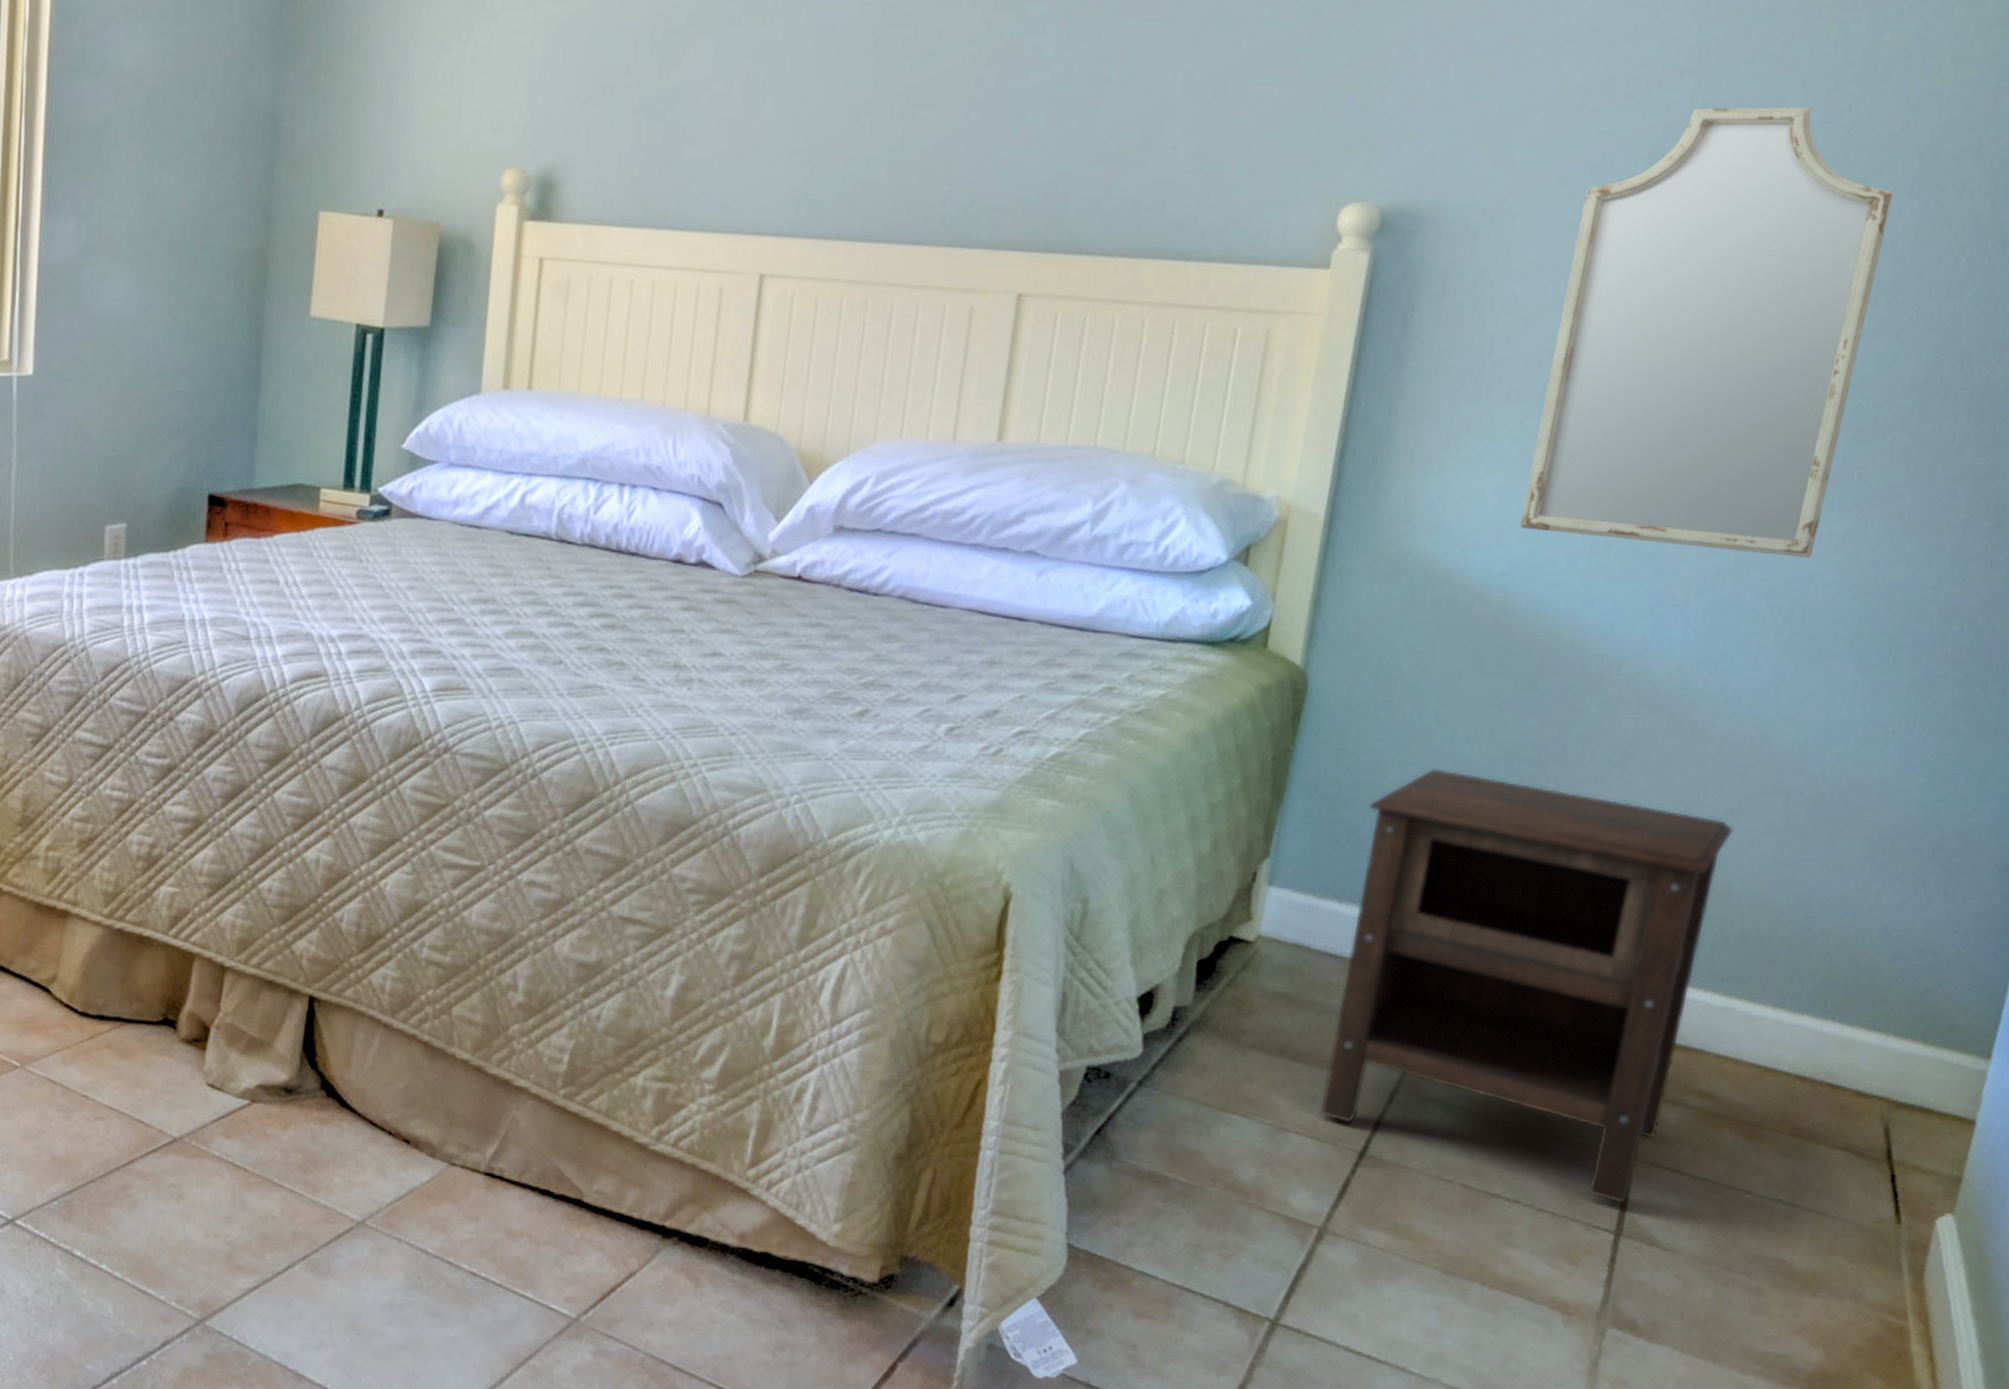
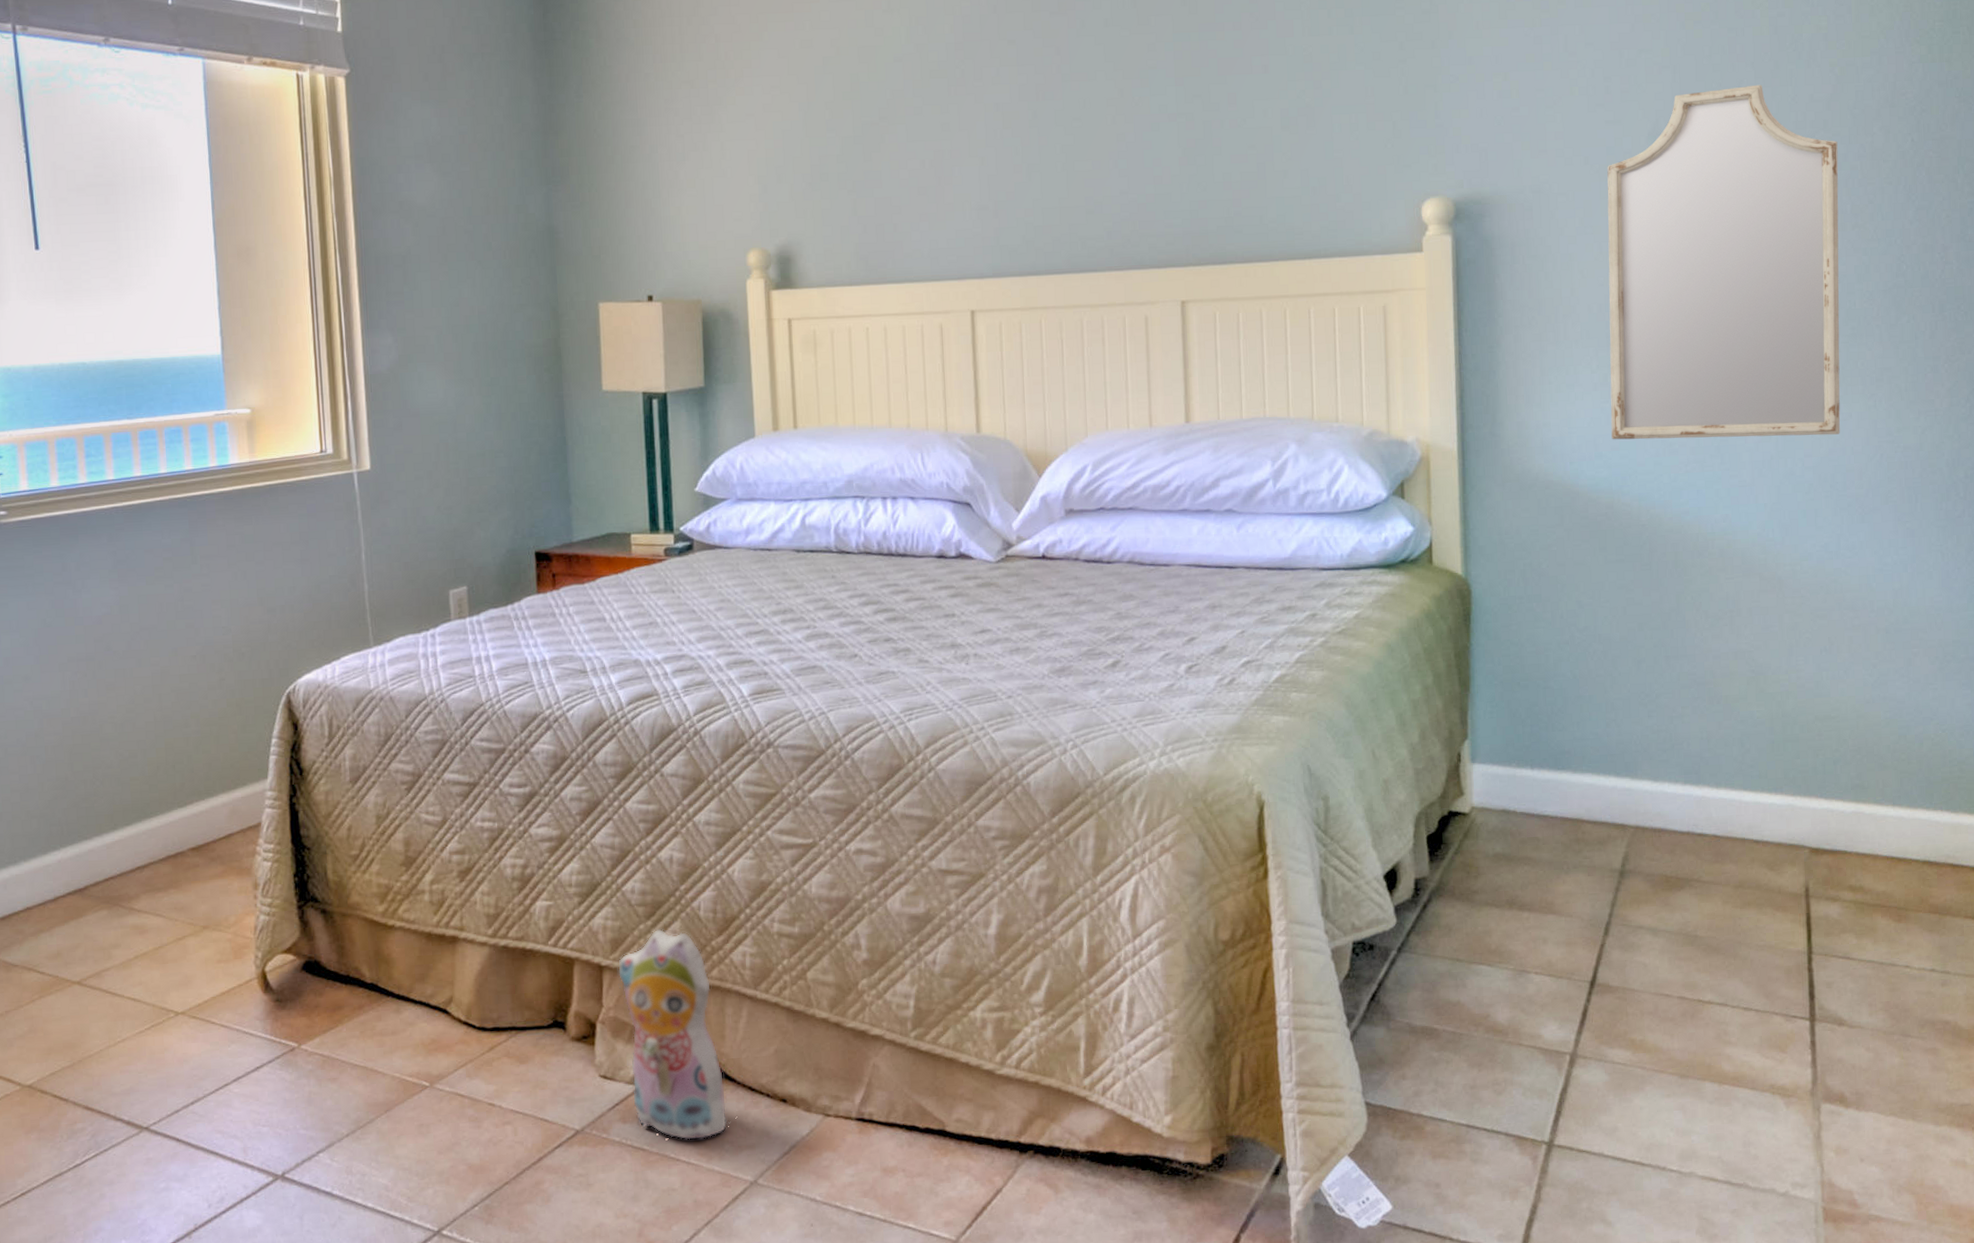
plush toy: none [239,935,345,1169] -> present [617,928,731,1140]
nightstand: present [1319,767,1734,1204] -> none [1540,644,1830,993]

